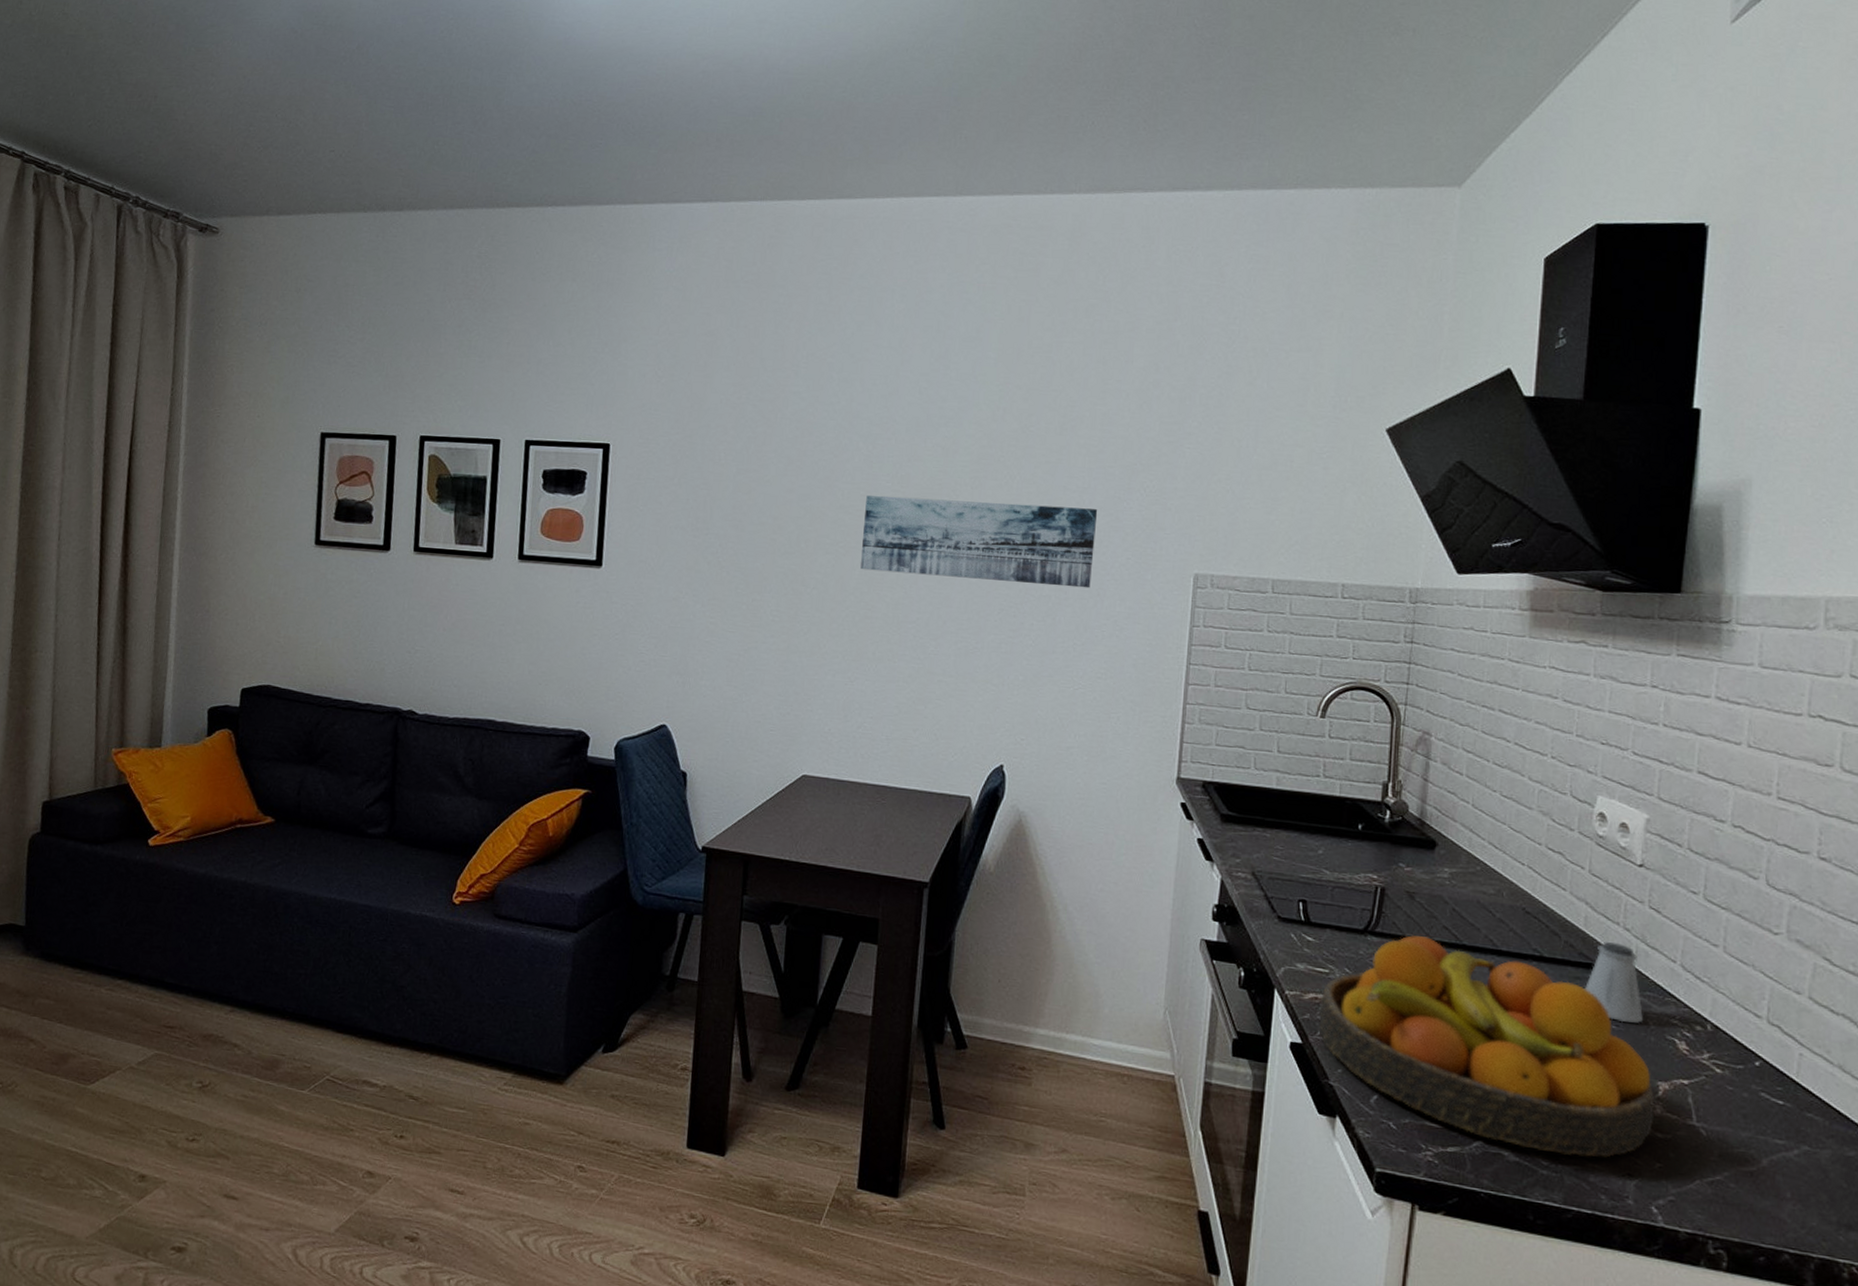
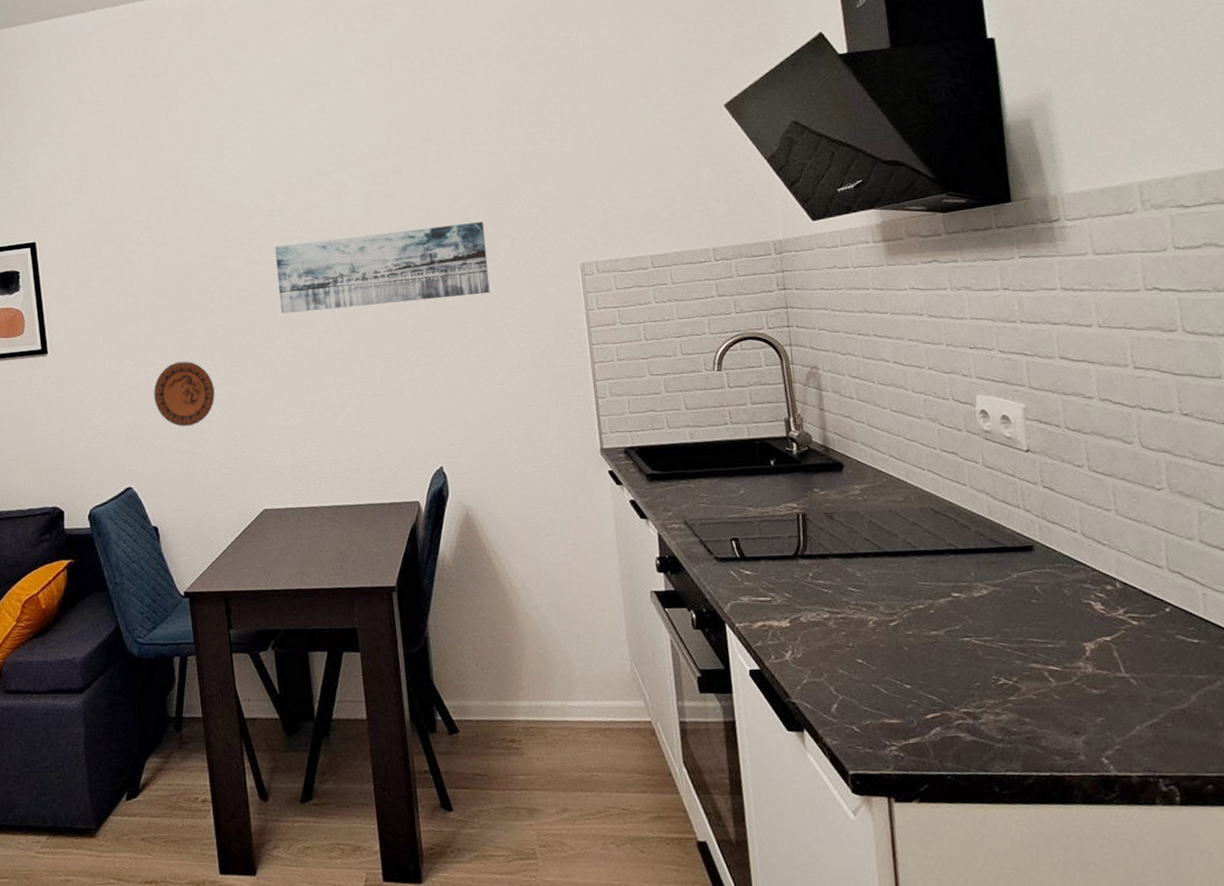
decorative plate: none [707,600,774,672] -> present [154,361,215,427]
fruit bowl: present [1318,935,1655,1158] -> none [768,551,1088,726]
saltshaker: present [1585,942,1643,1023] -> none [1001,524,1059,596]

